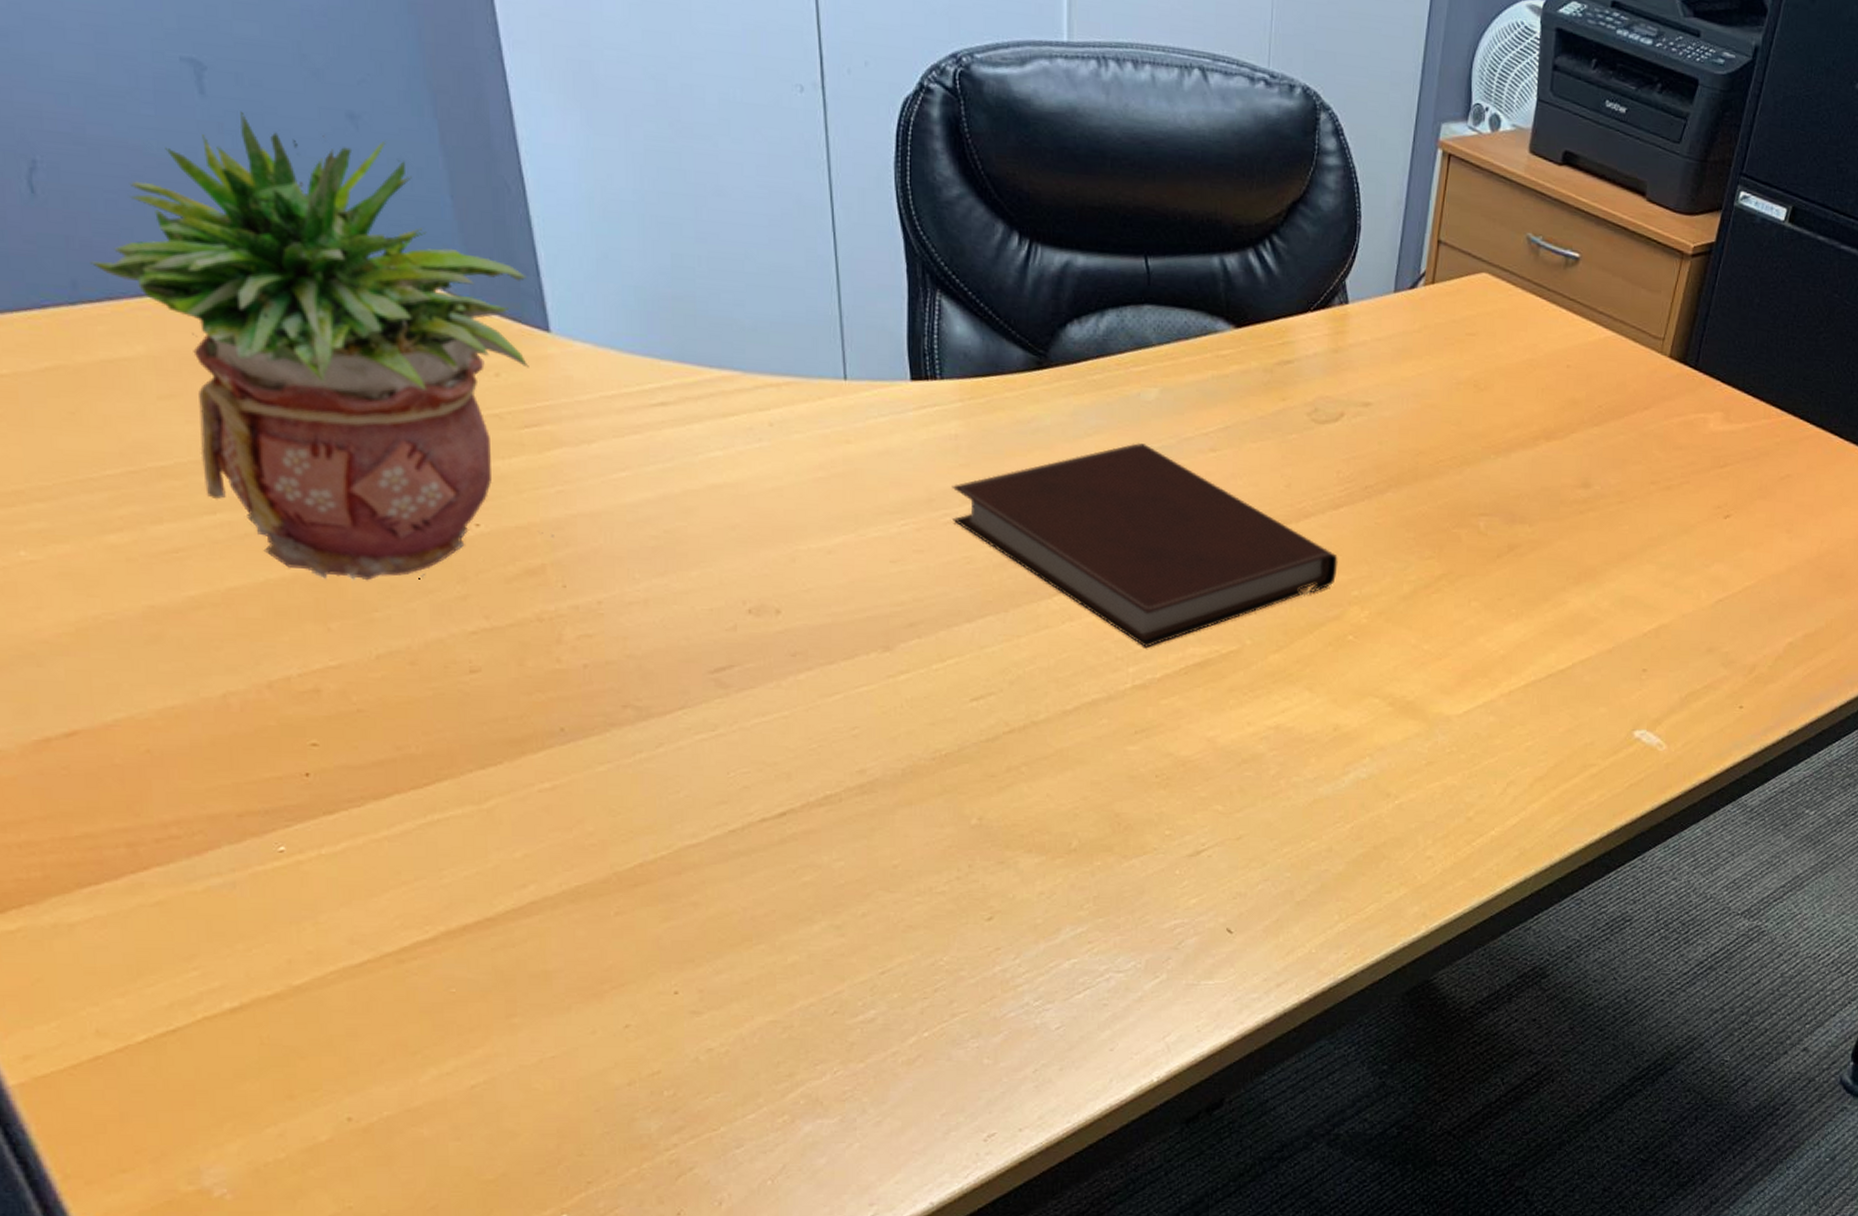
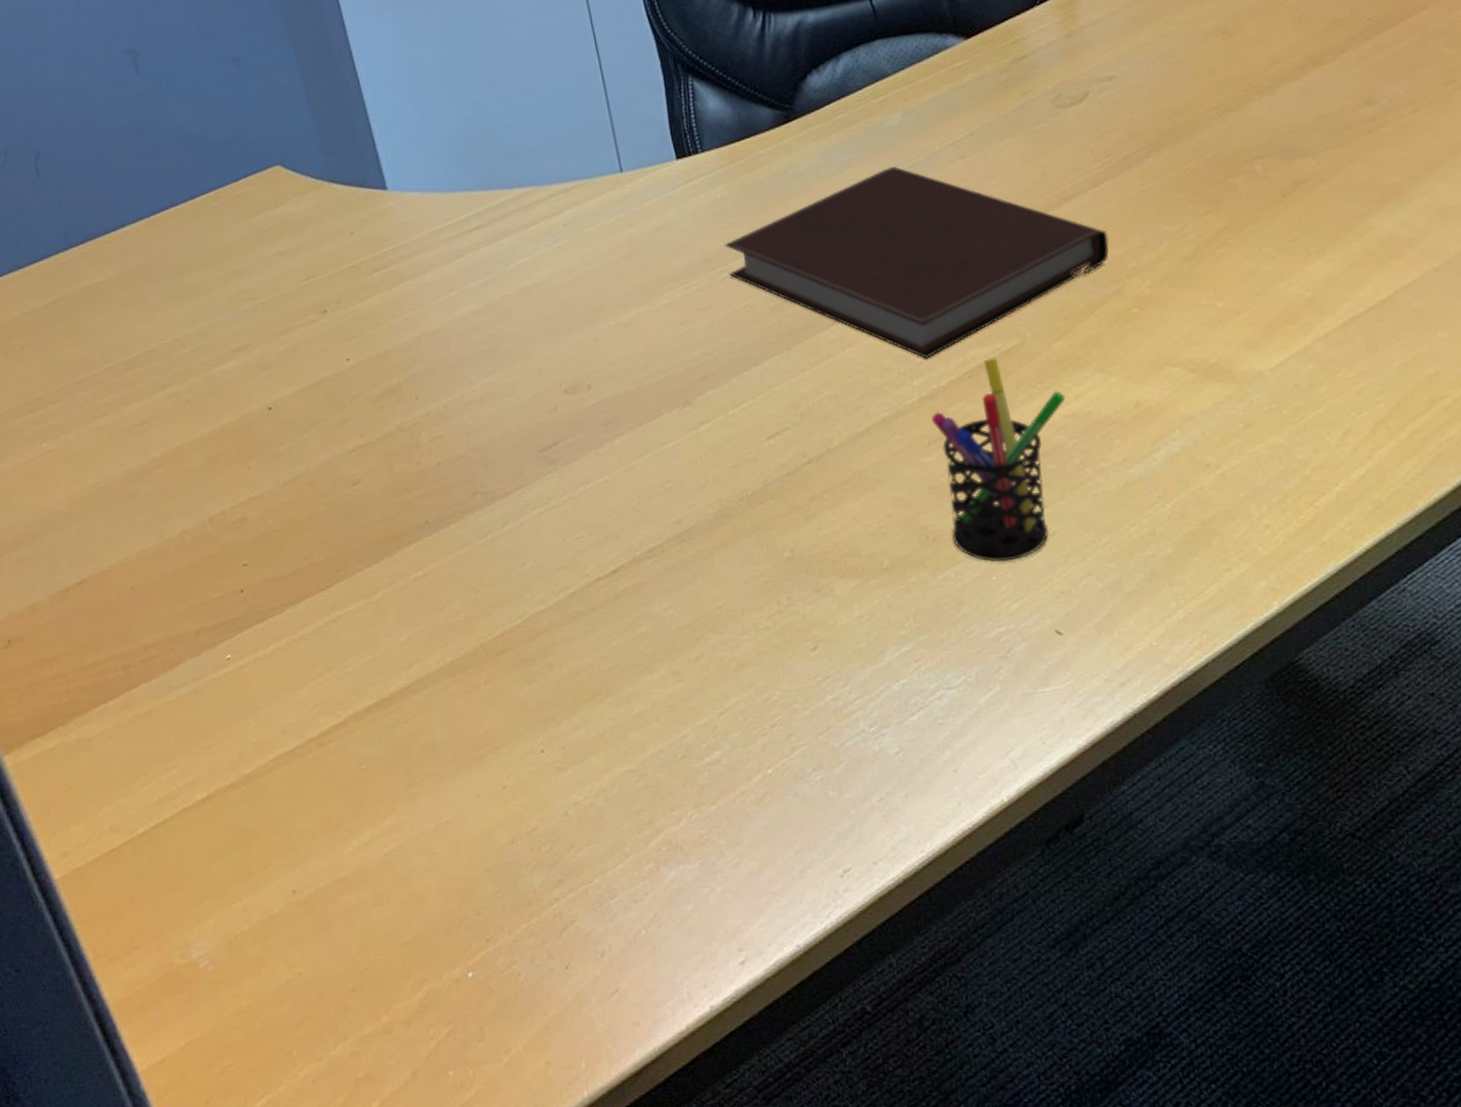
potted plant: present [90,111,554,581] -> none [75,71,406,426]
pen holder: none [1142,659,1273,858] -> present [931,358,1066,563]

